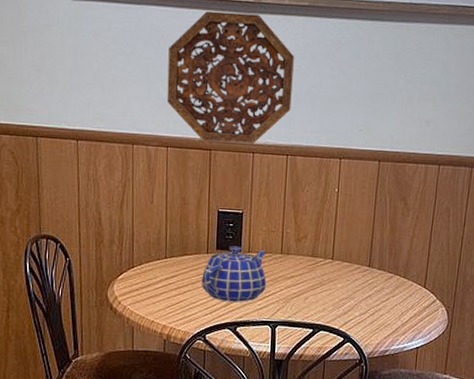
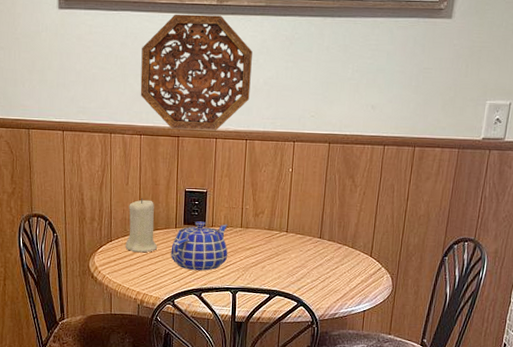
candle: none [149,219,187,281] -> present [125,198,158,253]

